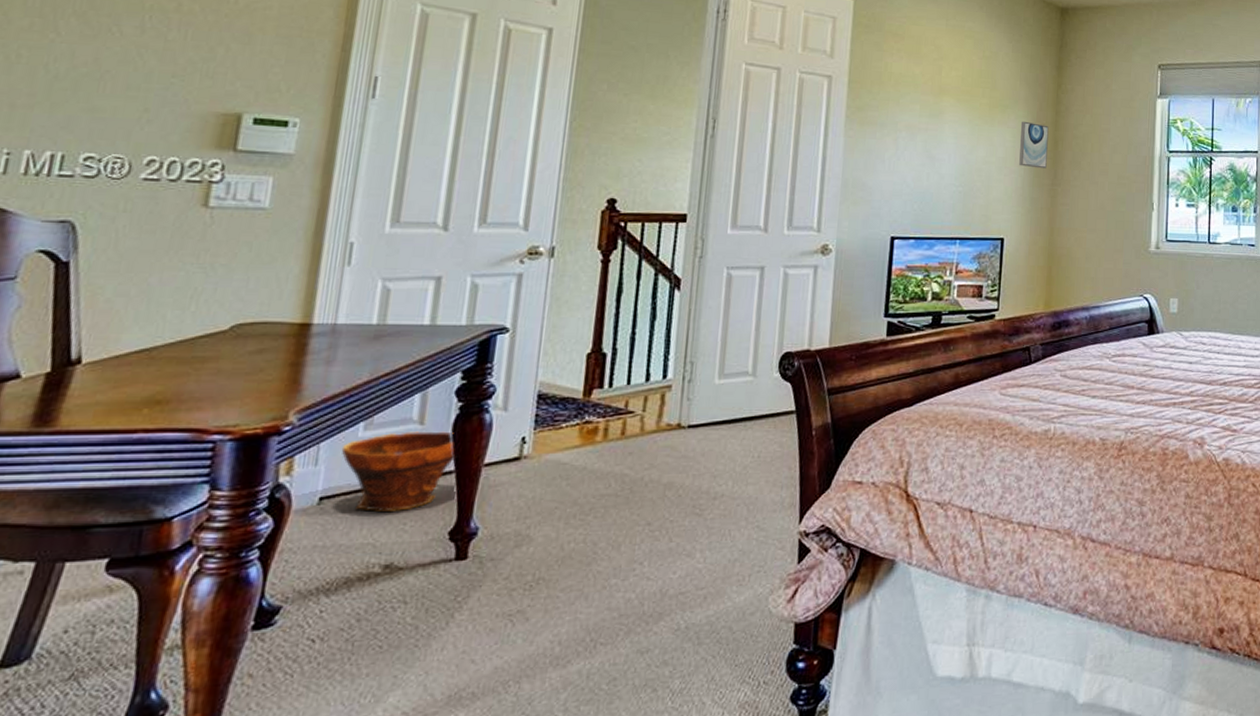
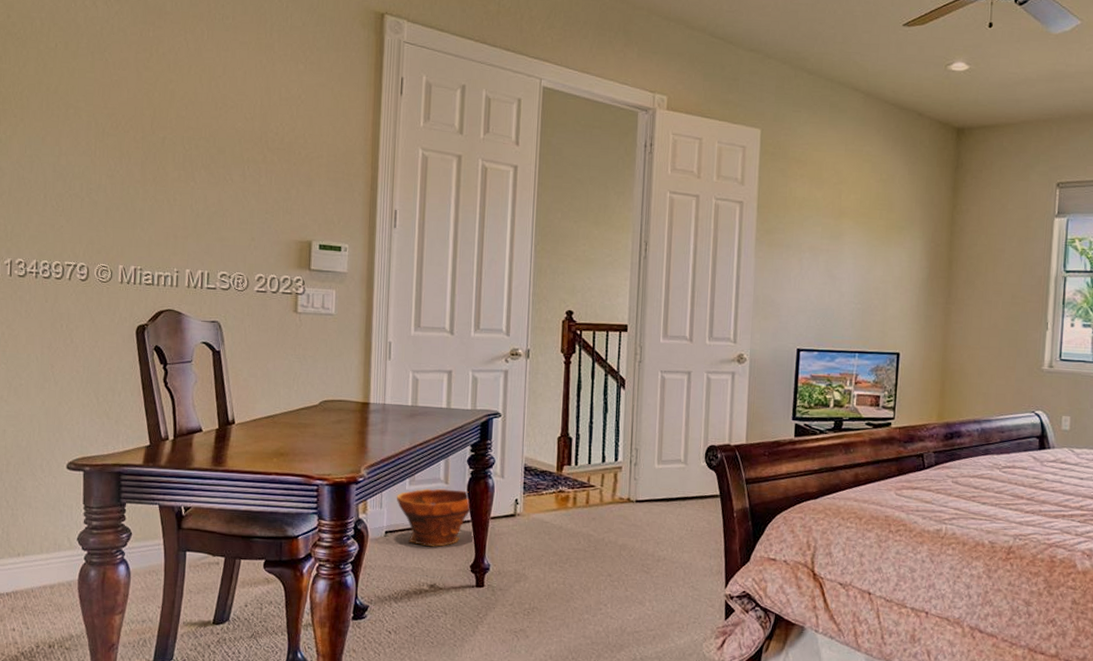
wall art: present [1019,121,1049,169] -> none [914,242,944,288]

